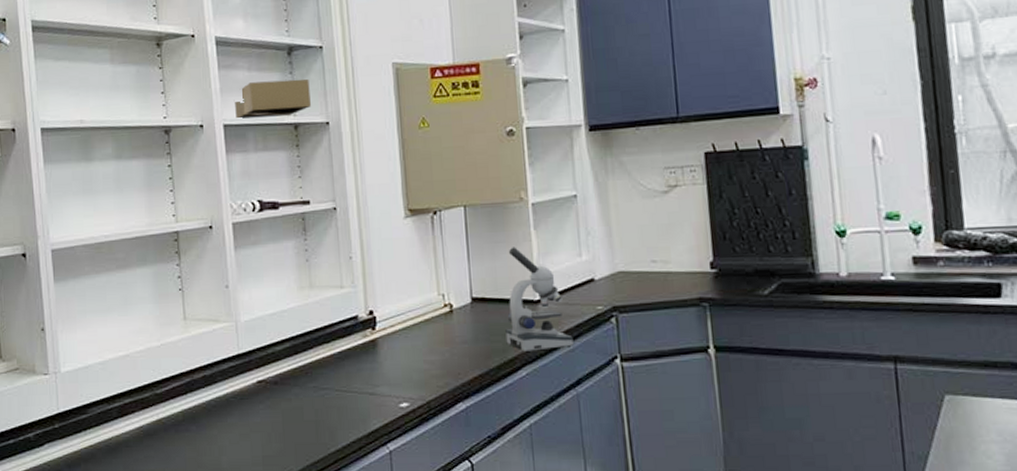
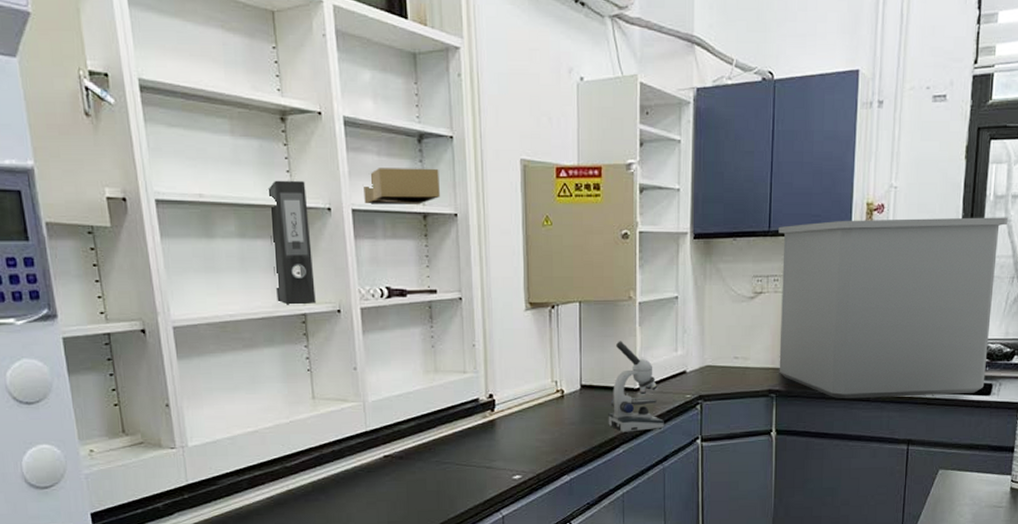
binder: none [143,101,188,222] -> present [267,180,316,304]
container: none [689,81,990,306] -> present [778,217,1008,398]

